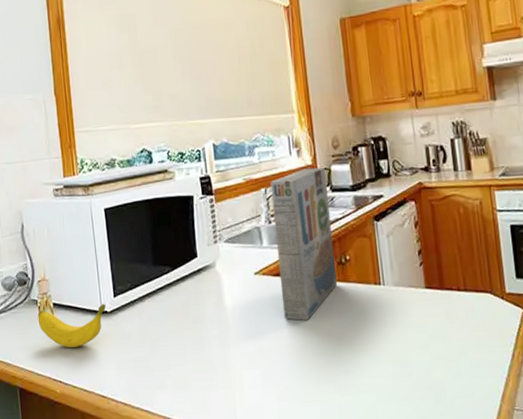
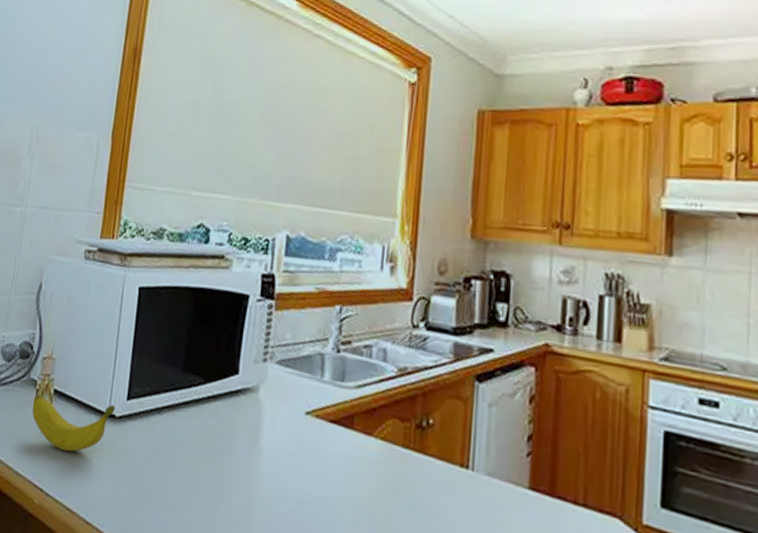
cereal box: present [270,167,338,321] -> none [332,291,423,493]

